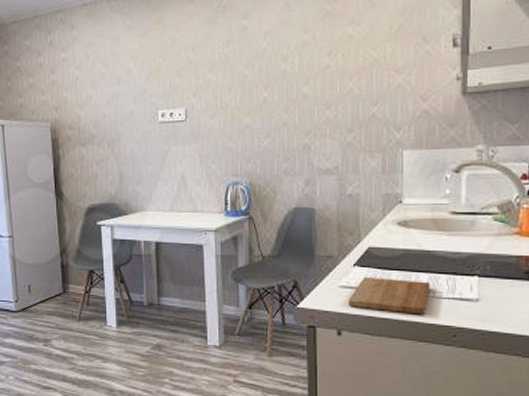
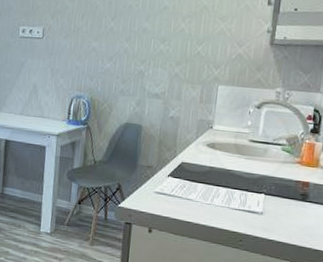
cutting board: present [348,277,431,315] -> none [160,186,227,221]

